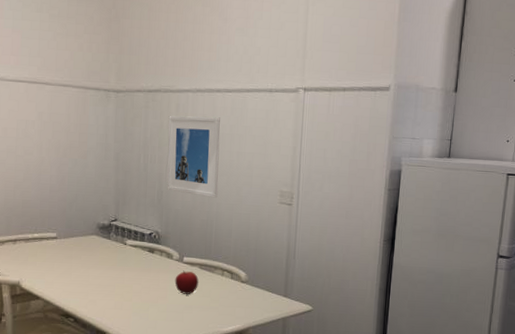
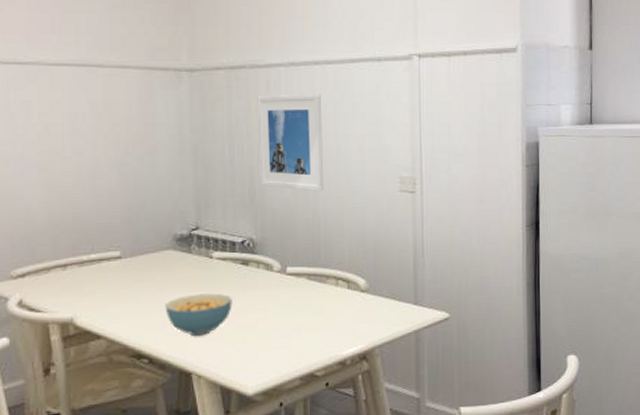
cereal bowl: none [88,272,140,305] -> present [165,293,232,337]
fruit: present [175,270,199,294] -> none [277,283,307,313]

